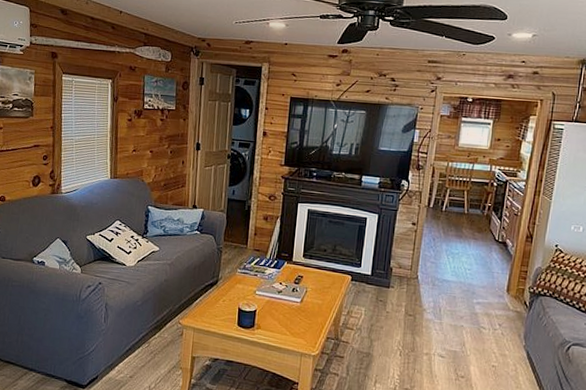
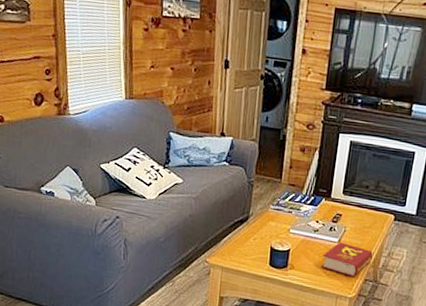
book: none [285,302,333,336] -> present [320,242,373,278]

